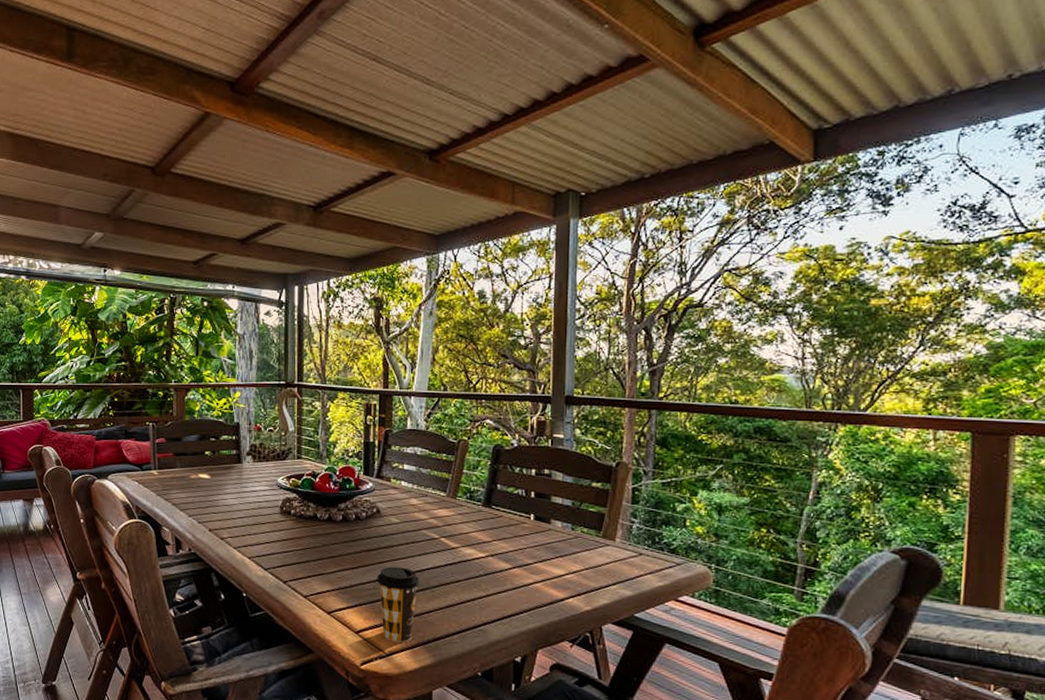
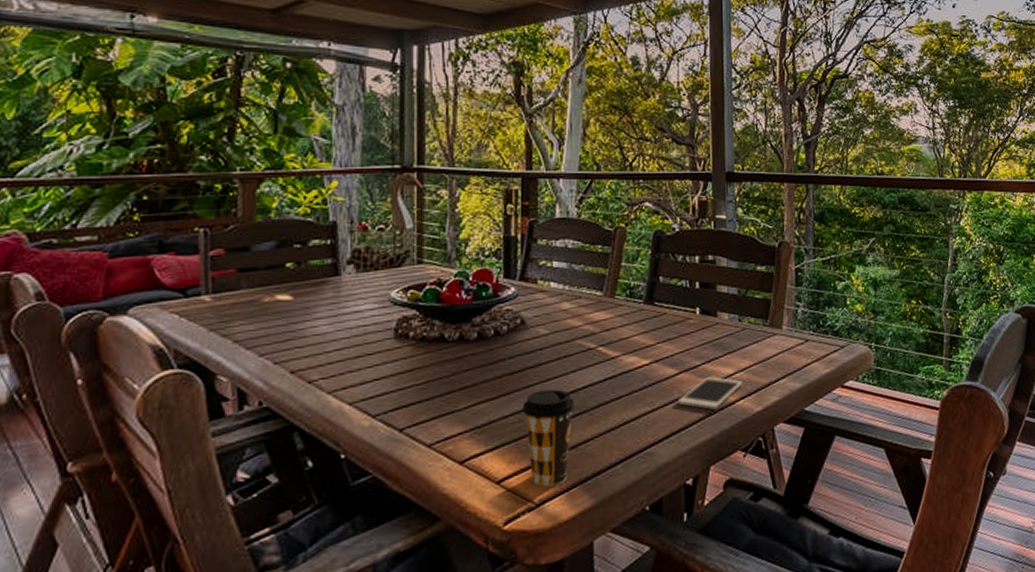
cell phone: none [510,575,572,603] -> present [677,377,742,410]

